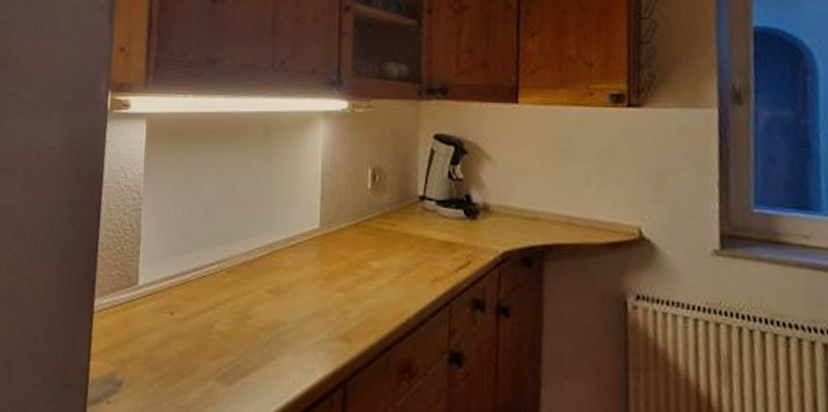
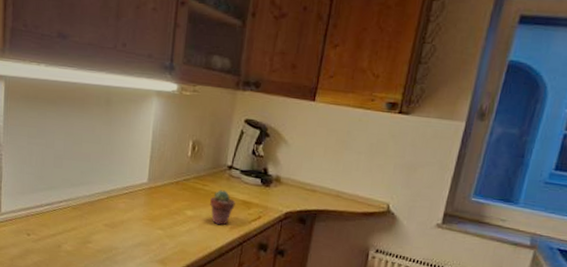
potted succulent: none [402,229,435,279] -> present [210,190,236,225]

